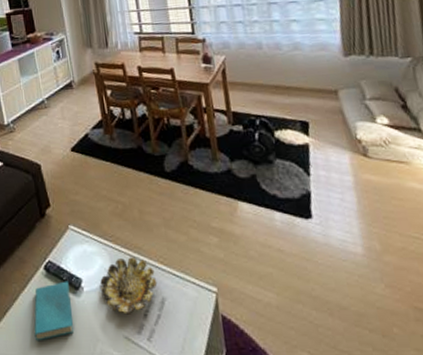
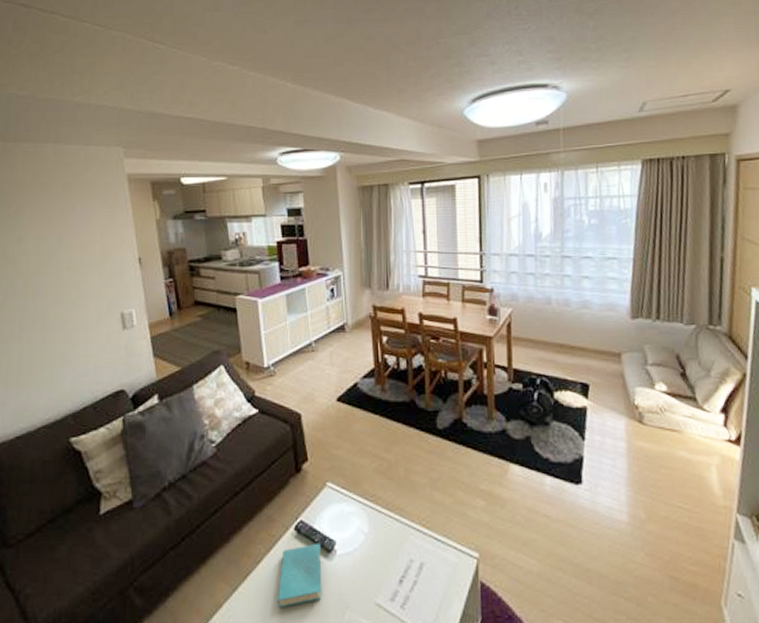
bowl: present [100,257,158,315] -> none [354,518,417,580]

